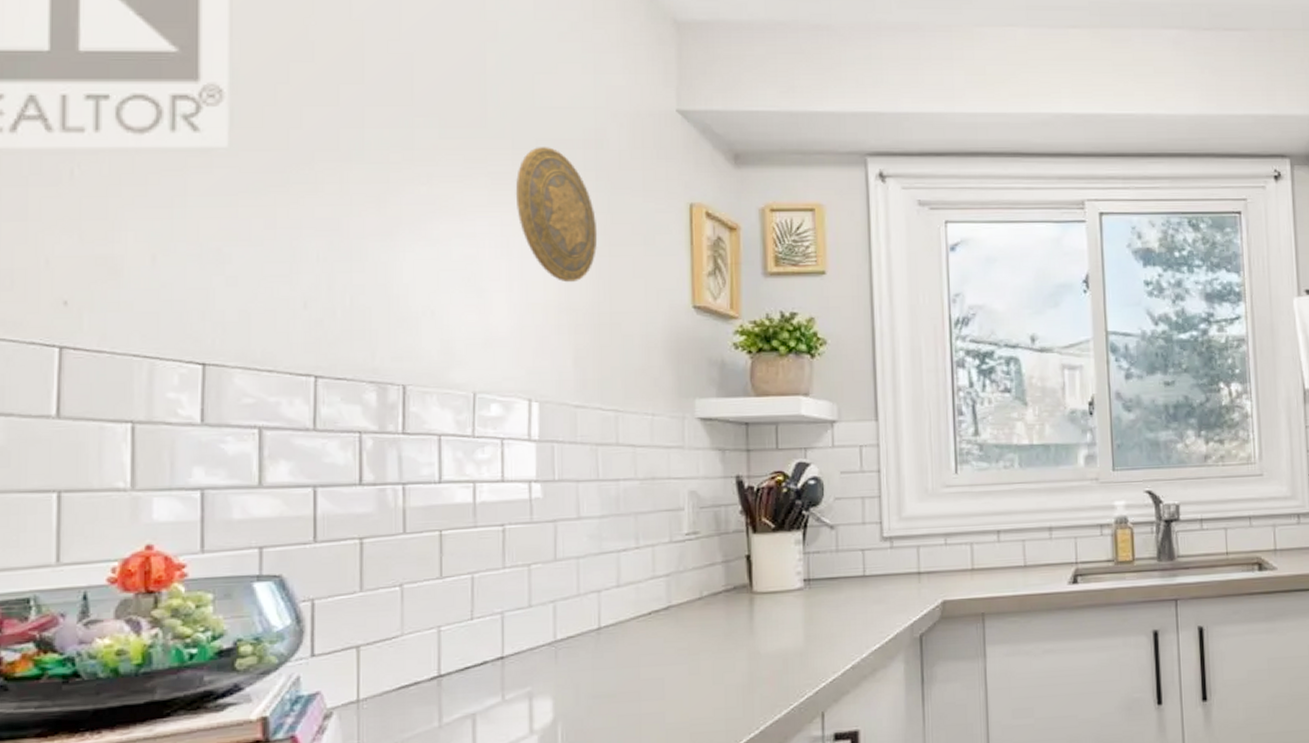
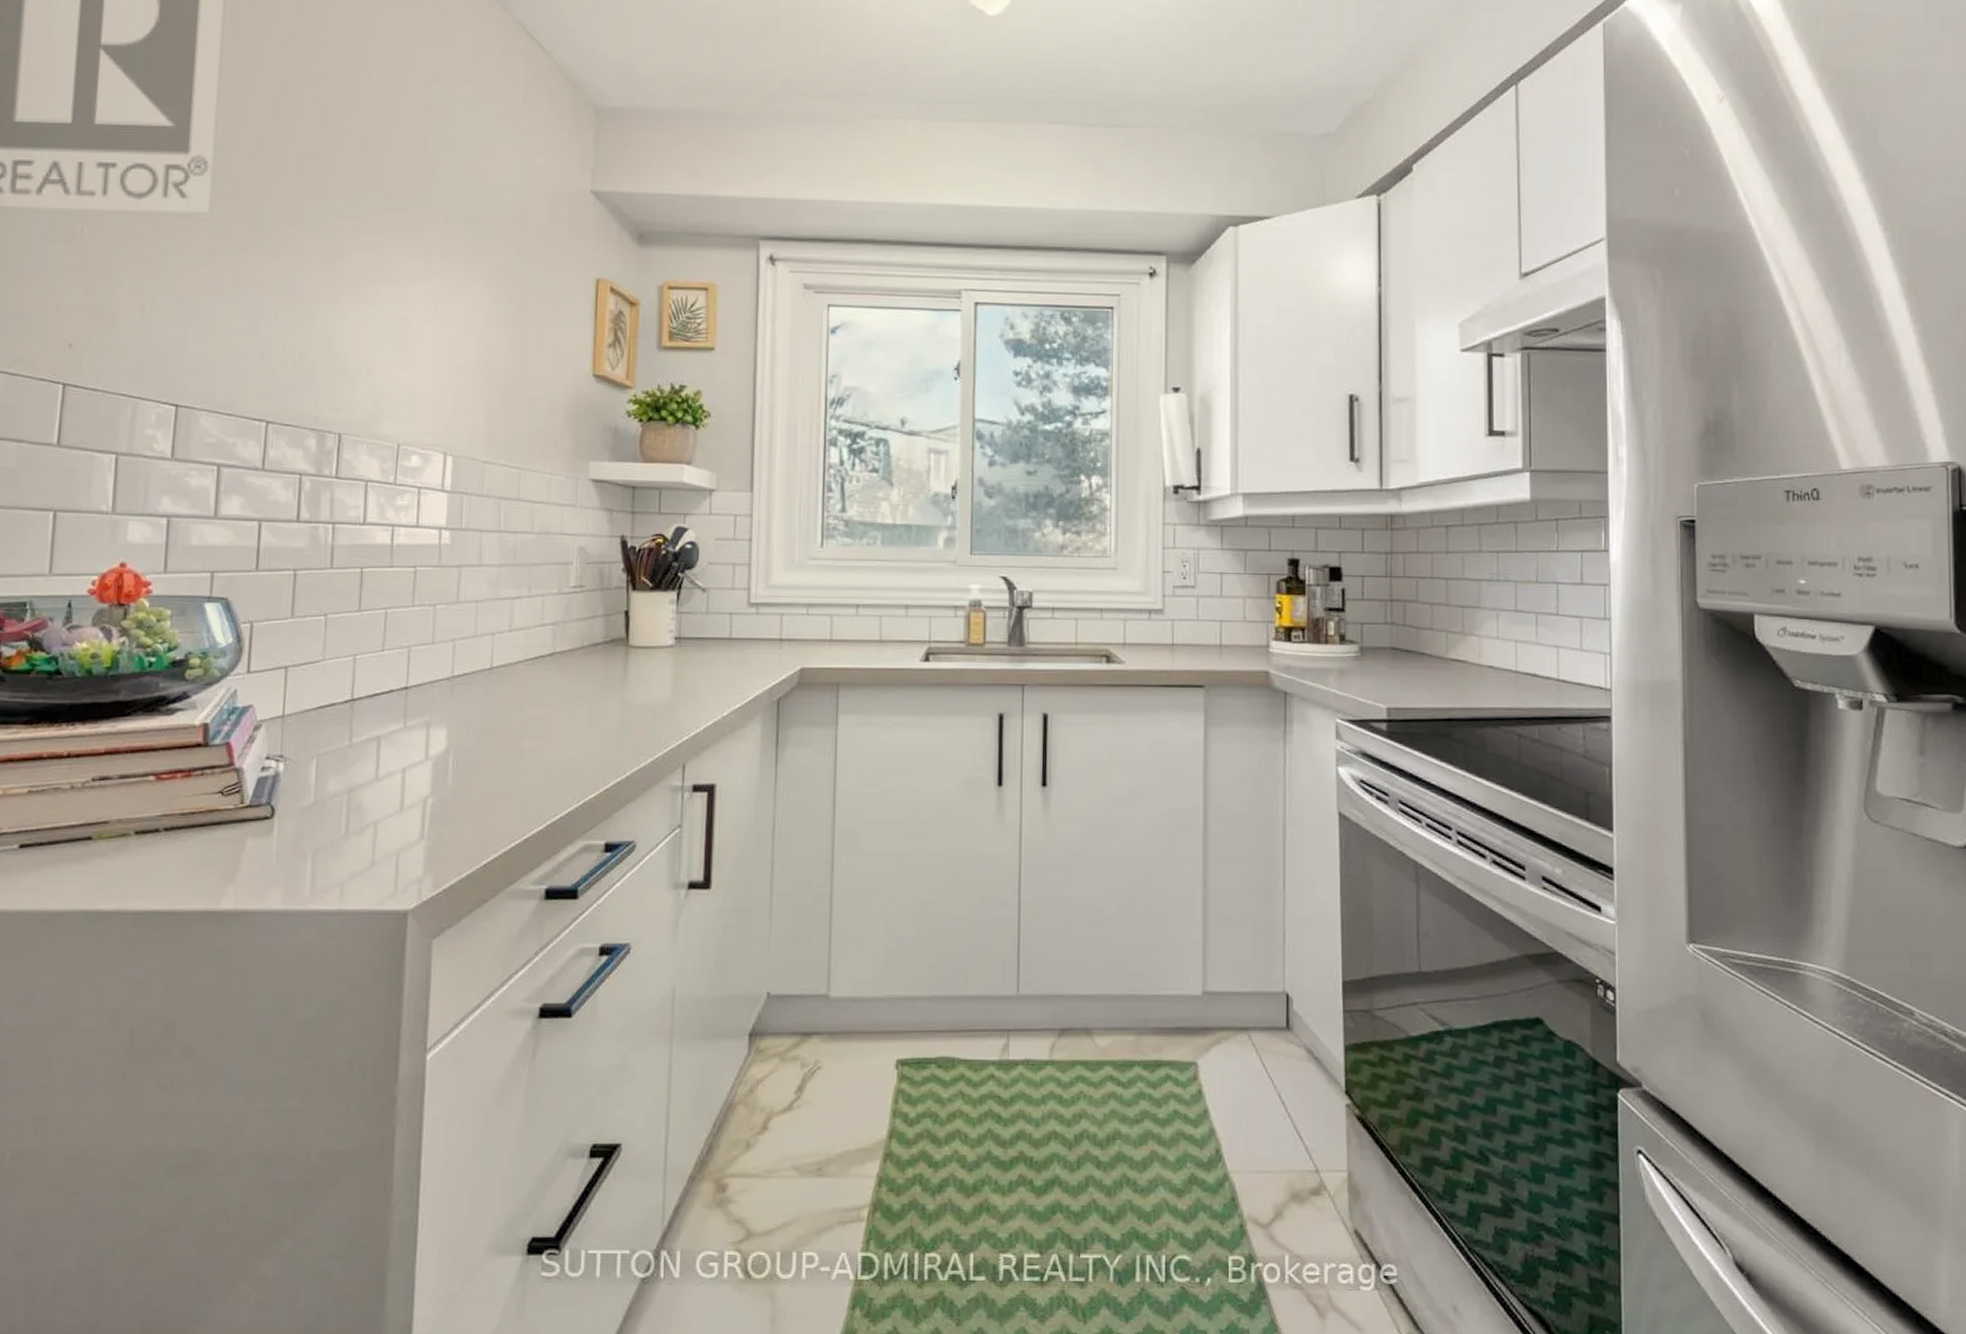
decorative plate: present [515,147,598,283] -> none [445,221,514,348]

